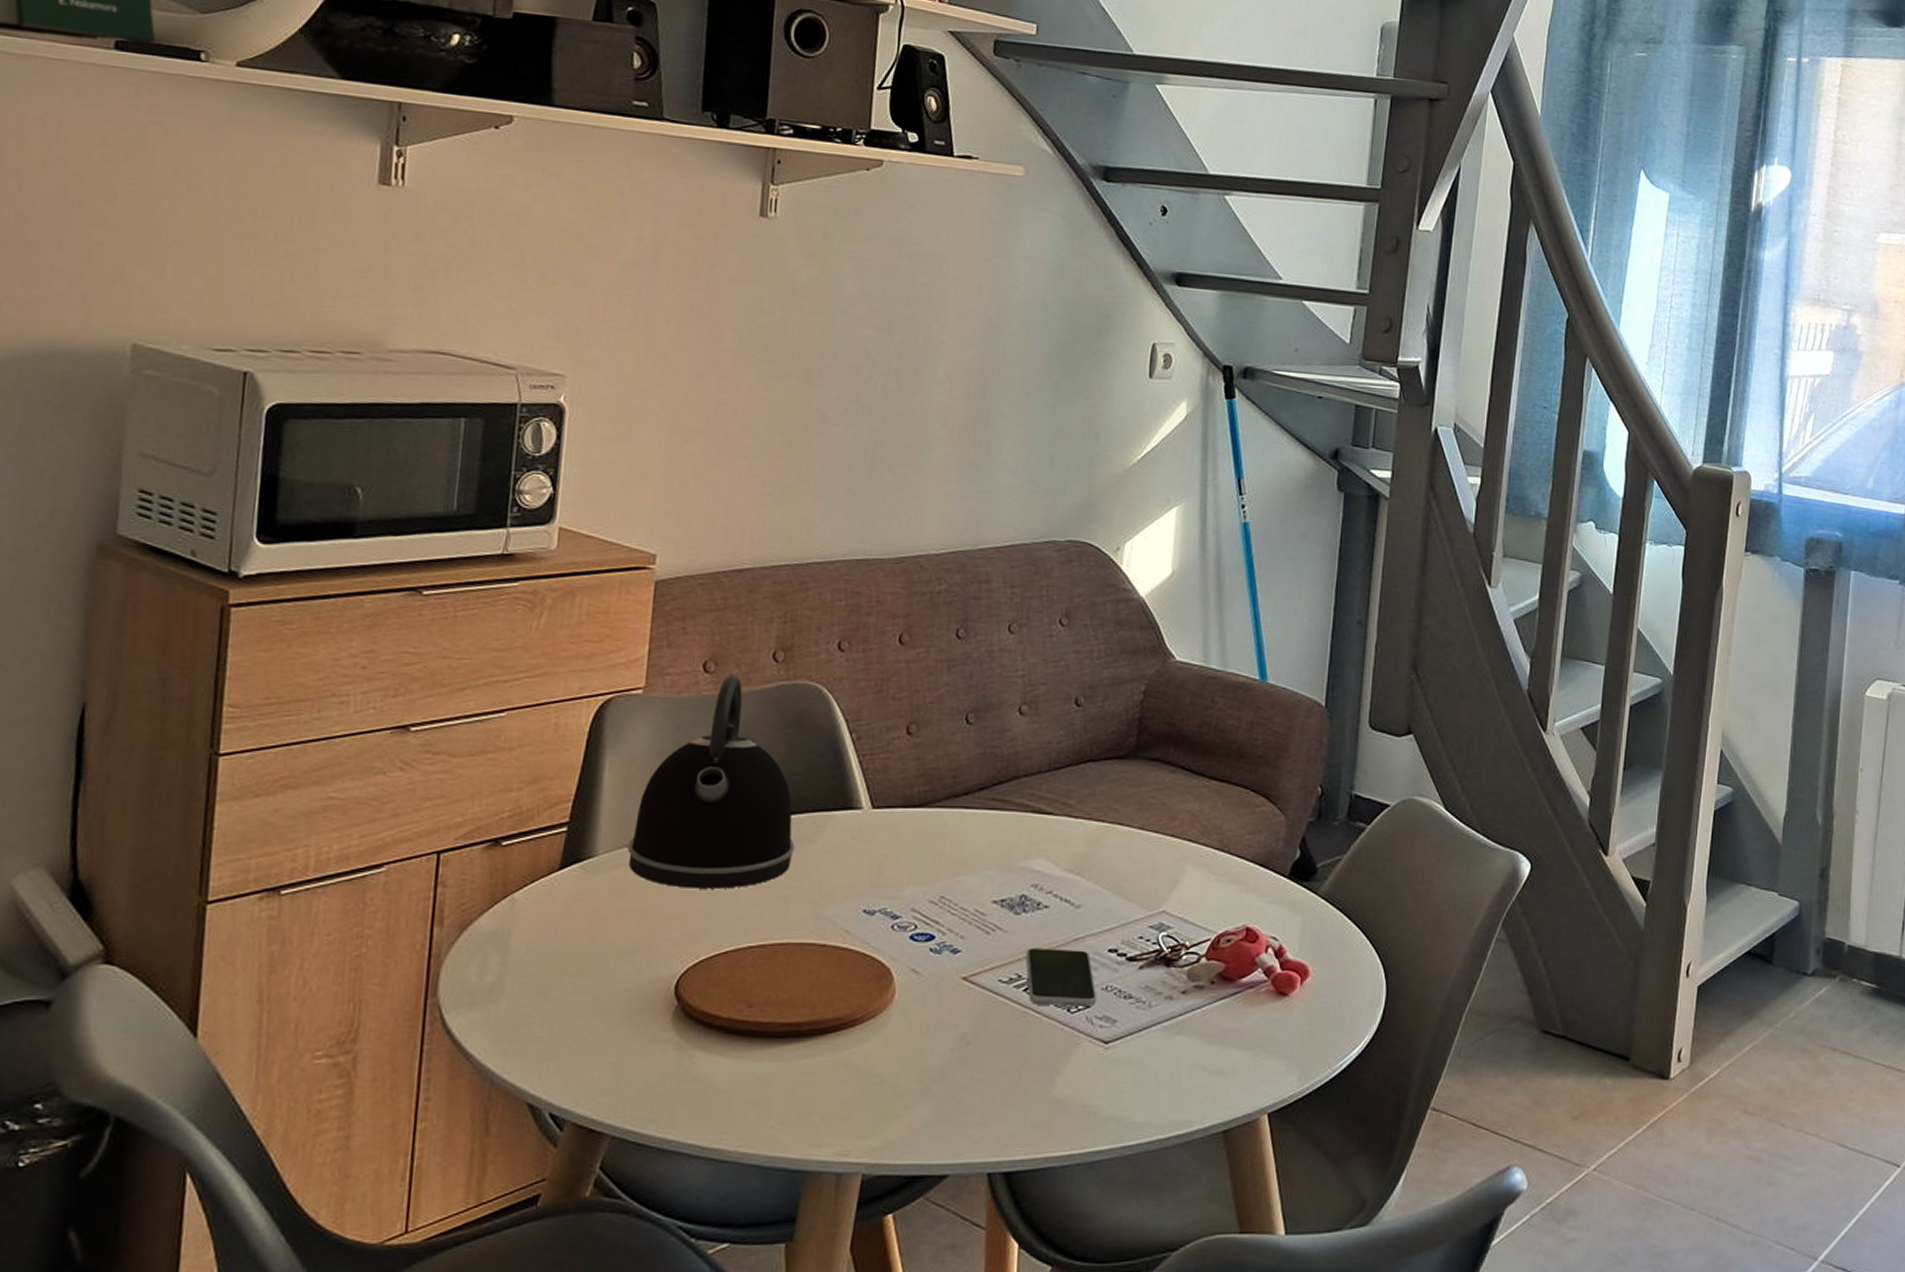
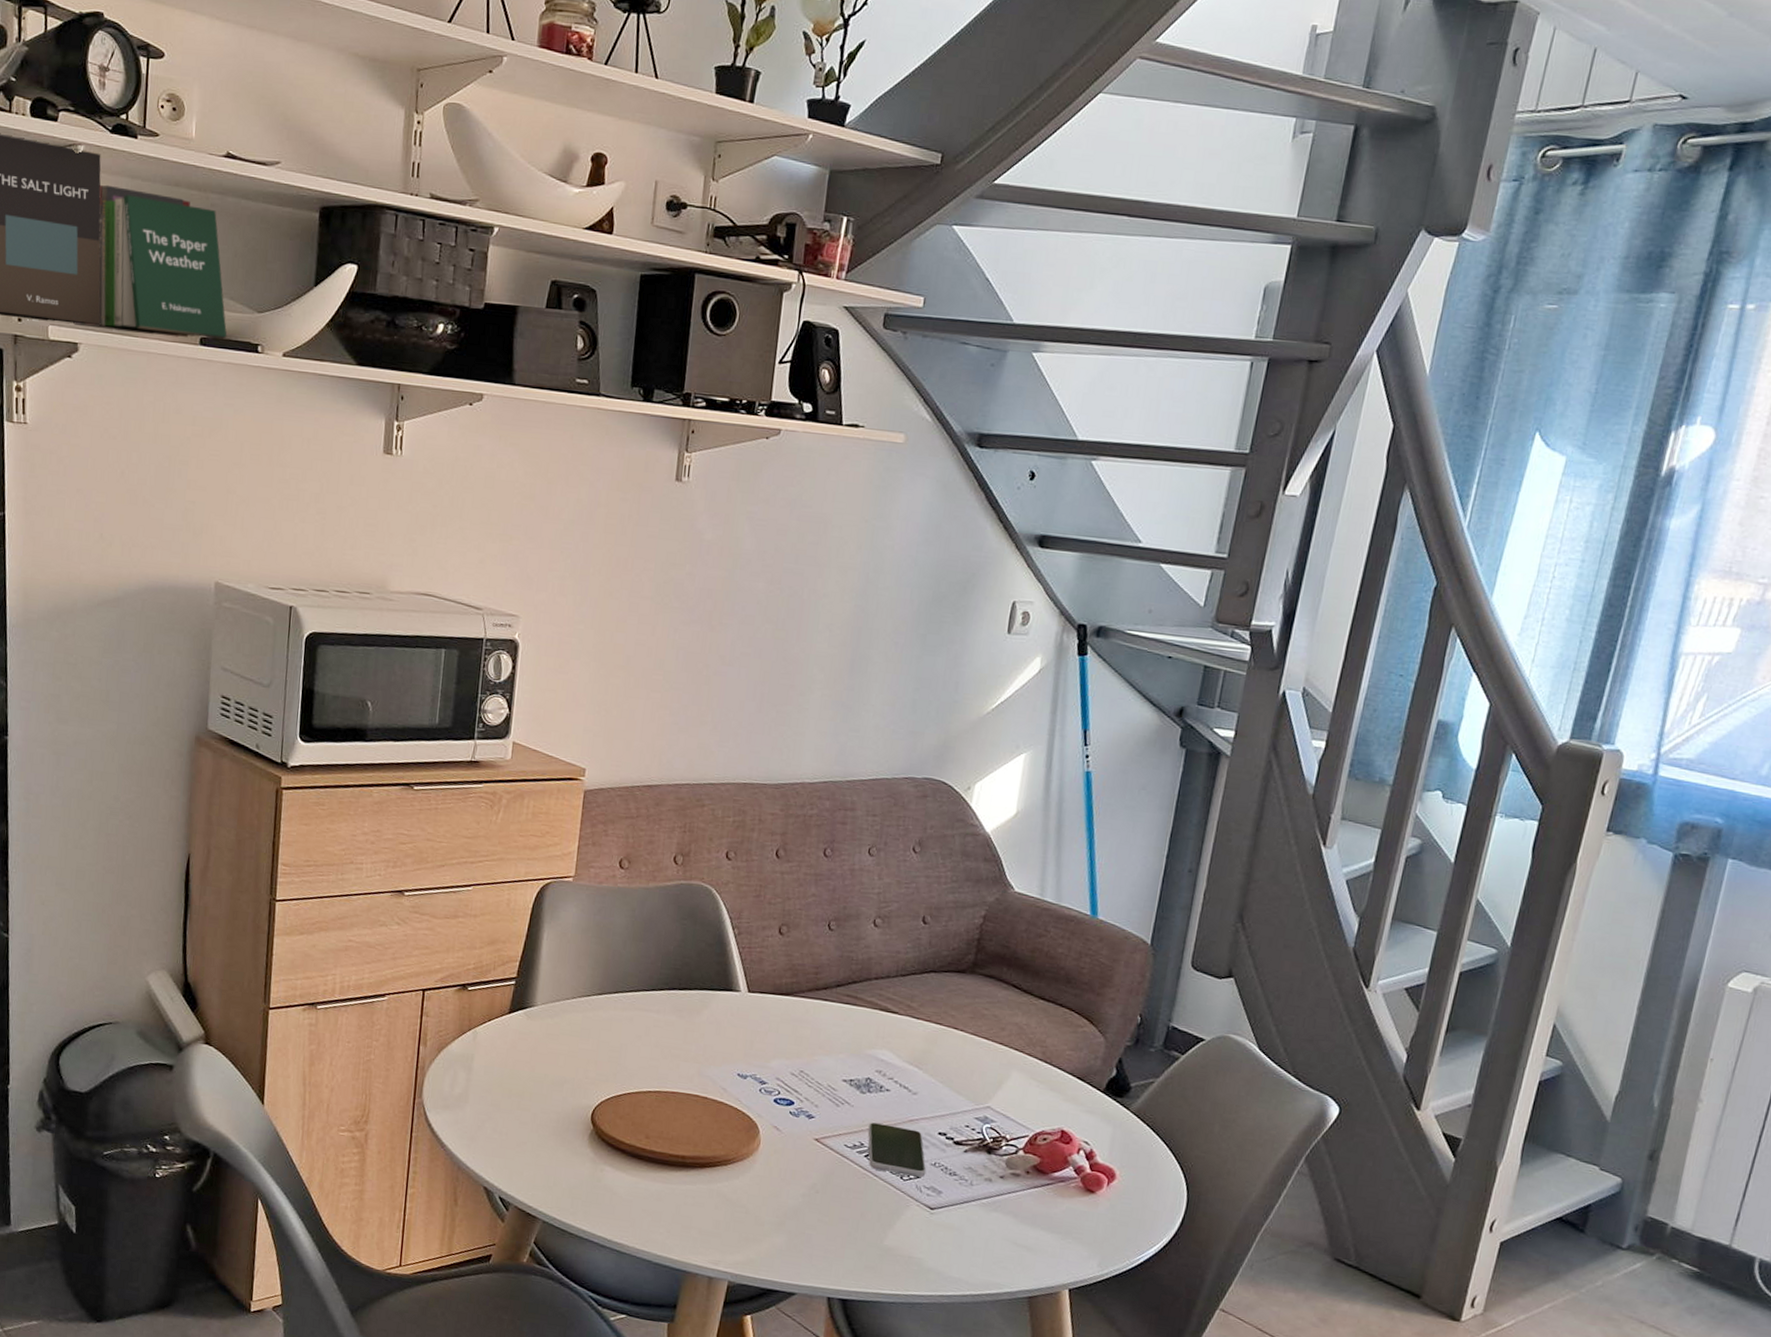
kettle: present [628,675,795,889] -> none [559,871,686,1044]

